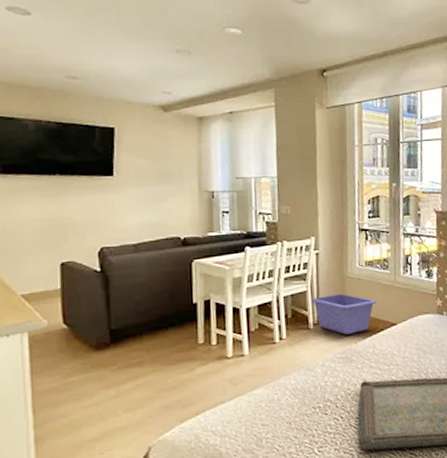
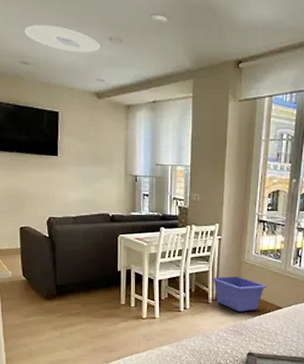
ceiling light: none [71,39,166,66] -> present [24,25,100,54]

